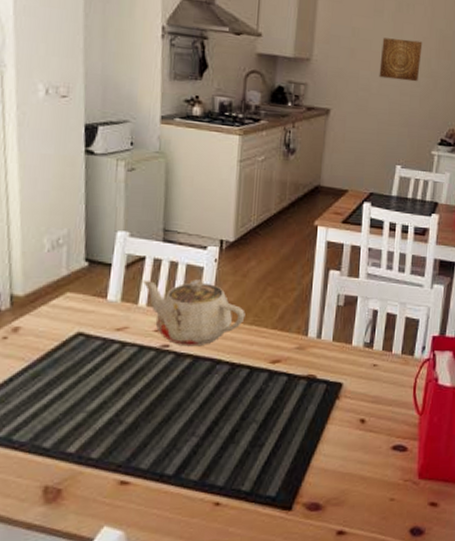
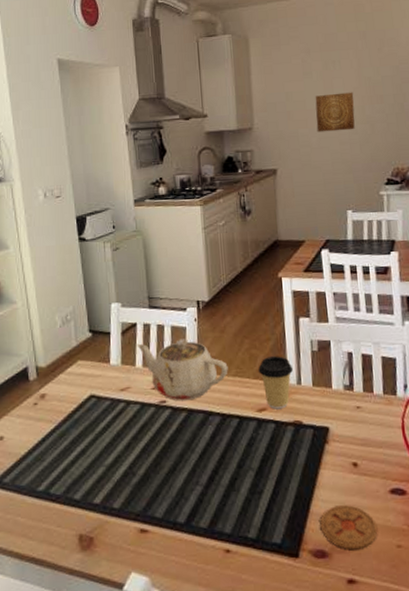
coffee cup: none [278,307,315,362] -> present [258,356,293,410]
coaster: none [318,460,375,503] -> present [320,505,378,550]

